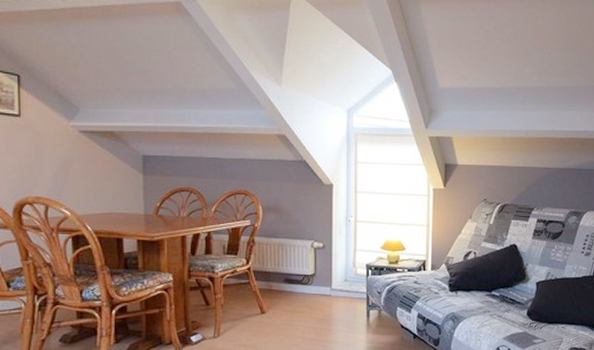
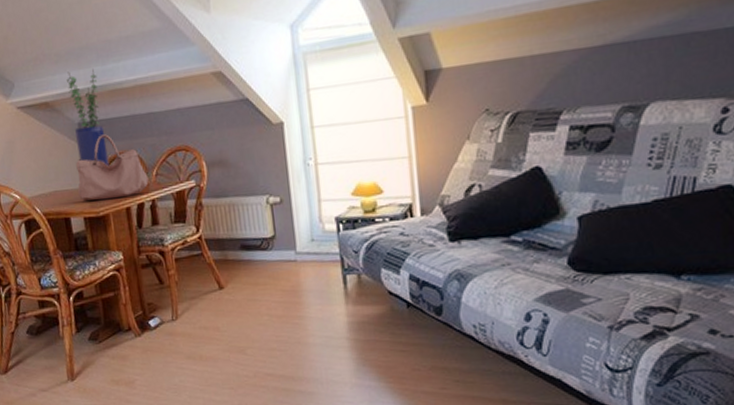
handbag: none [133,169,207,227] -> present [76,134,149,201]
vase: none [137,108,170,198] -> present [67,69,109,166]

